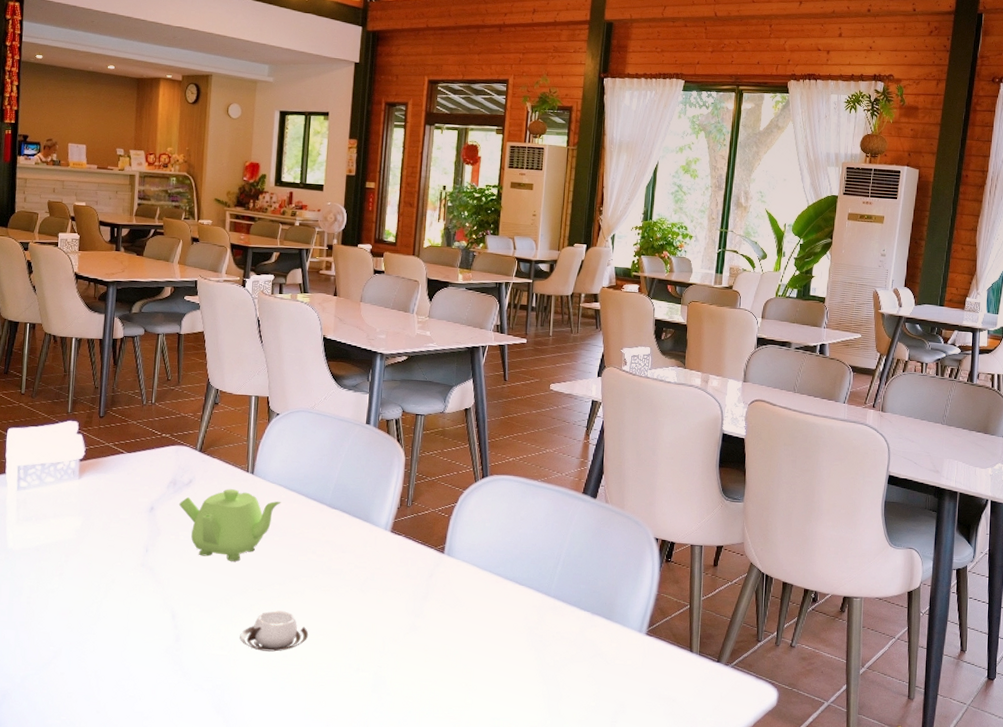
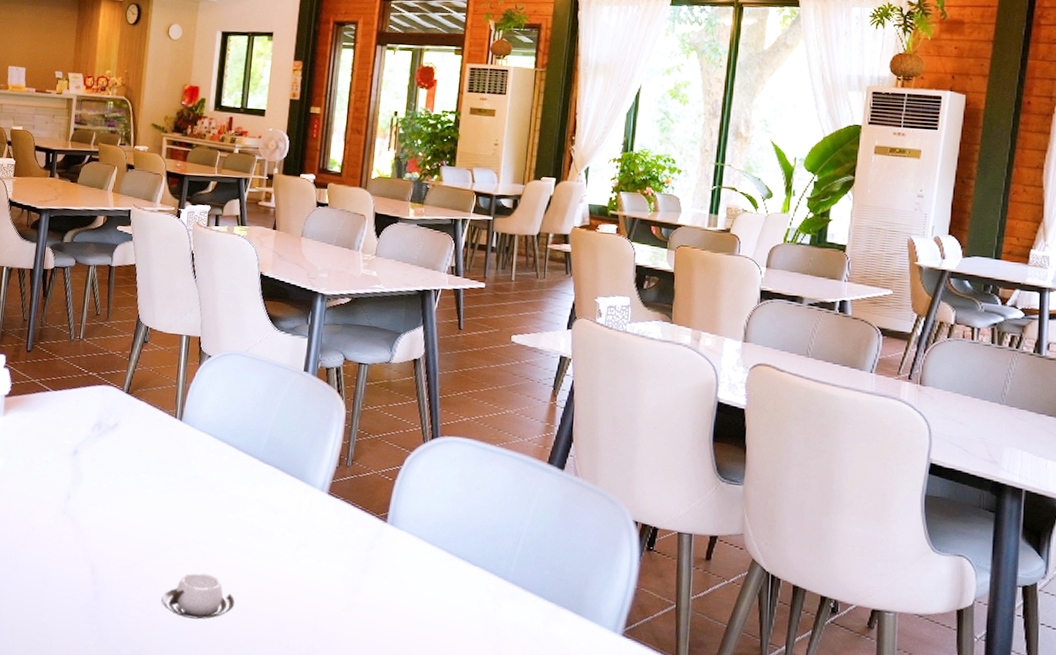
teapot: present [178,489,281,562] -> none [102,435,210,516]

